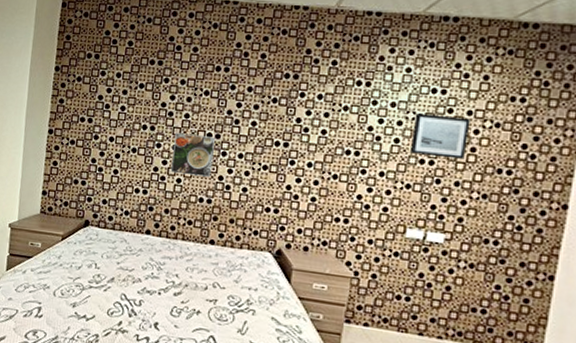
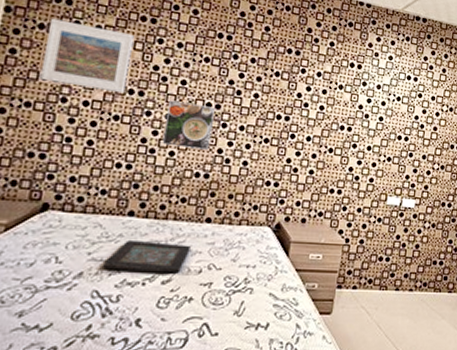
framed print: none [80,71,145,130] -> present [40,18,134,94]
decorative tray: none [128,254,197,288] -> present [103,239,191,274]
wall art: present [409,113,471,159] -> none [390,96,434,137]

